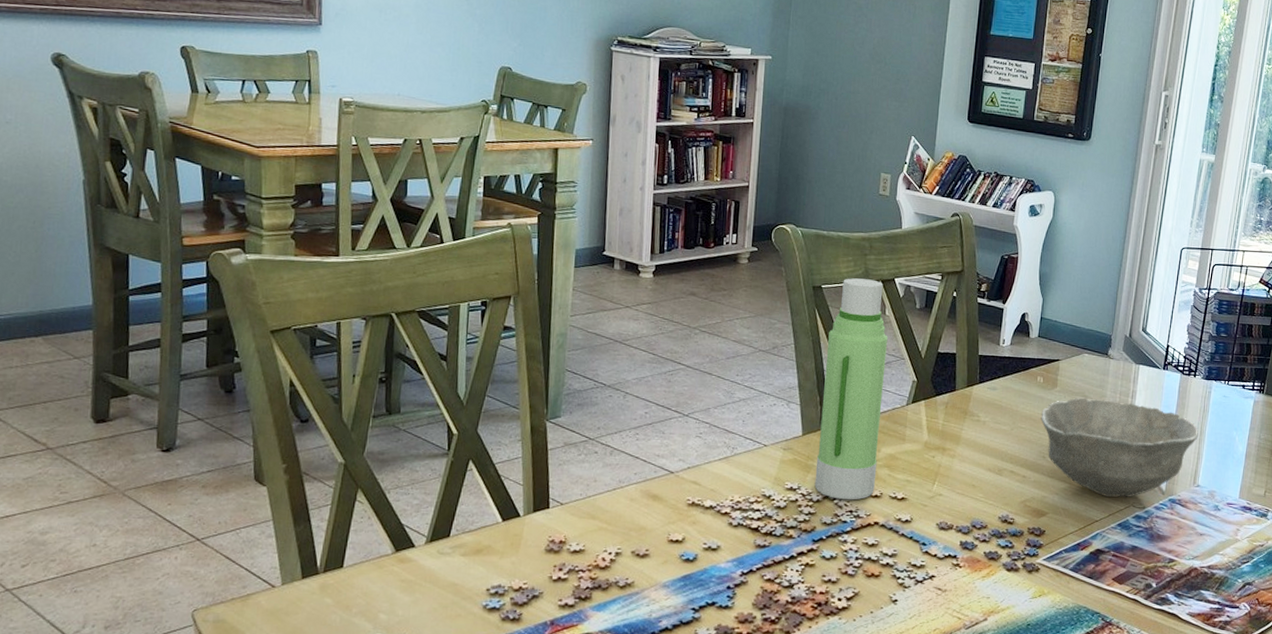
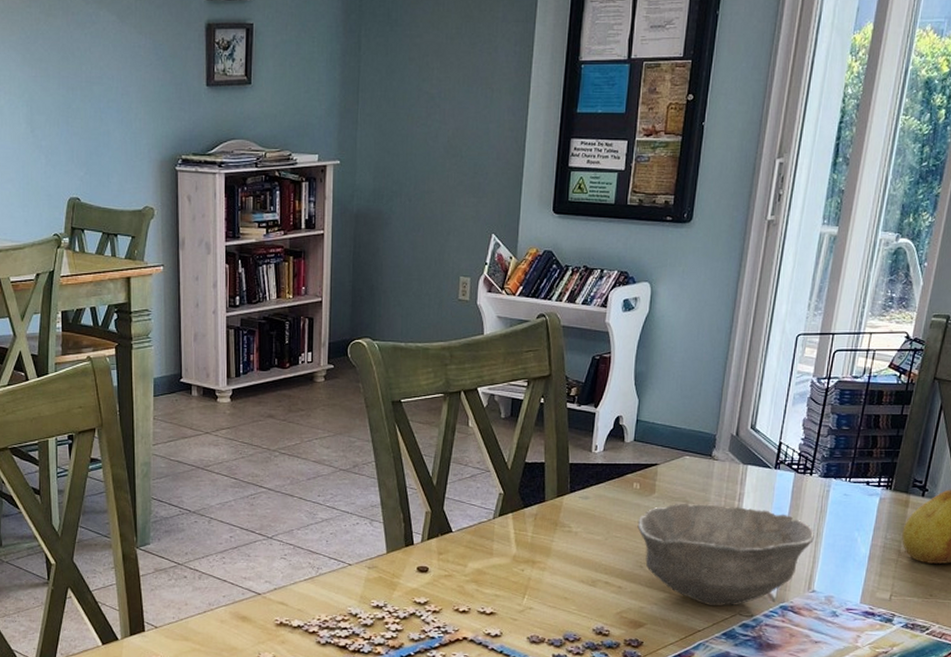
water bottle: present [814,278,888,500] -> none [401,390,472,616]

